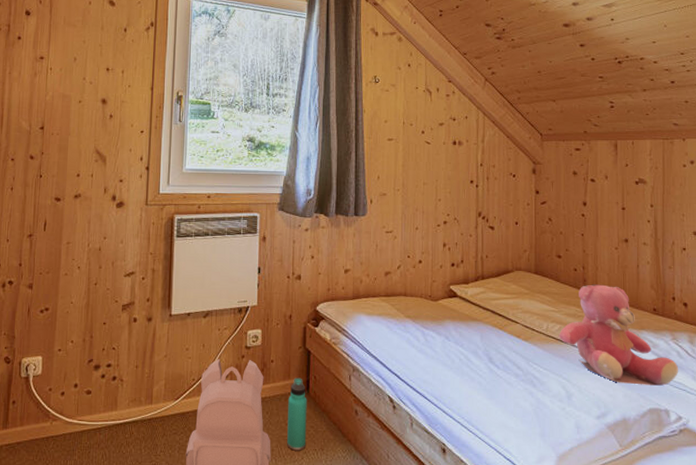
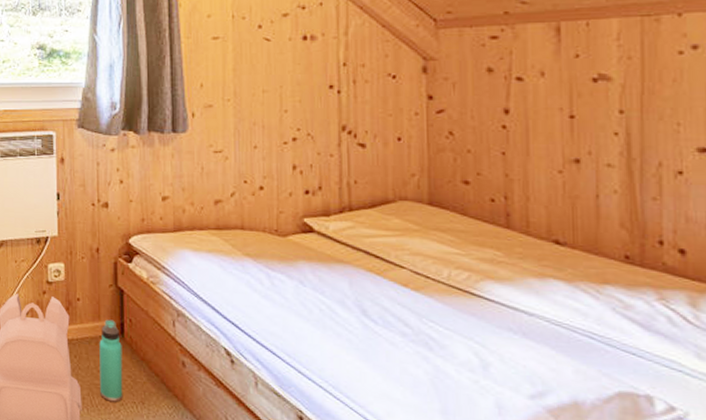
teddy bear: present [559,284,679,386] -> none [468,220,671,363]

